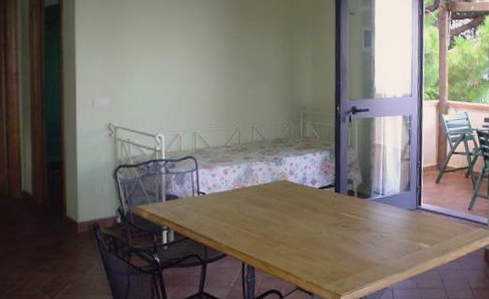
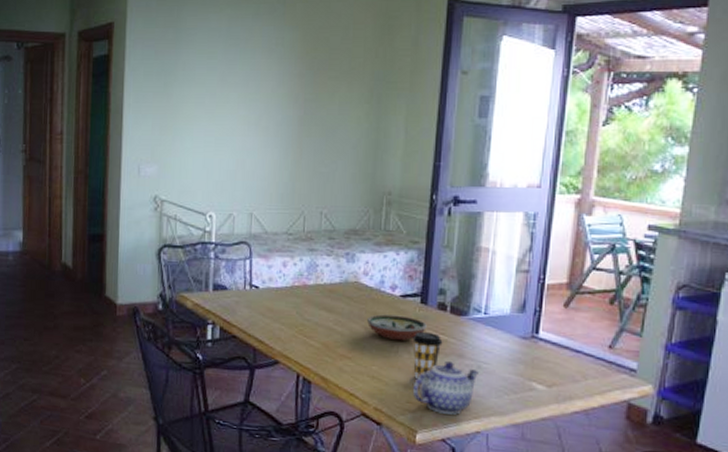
decorative bowl: none [295,203,341,225] -> present [367,314,427,341]
coffee cup: none [331,214,354,252] -> present [413,331,443,378]
teapot: none [334,234,383,278] -> present [412,360,480,415]

